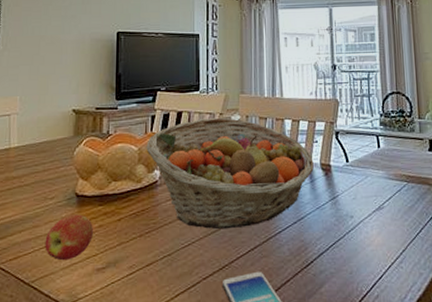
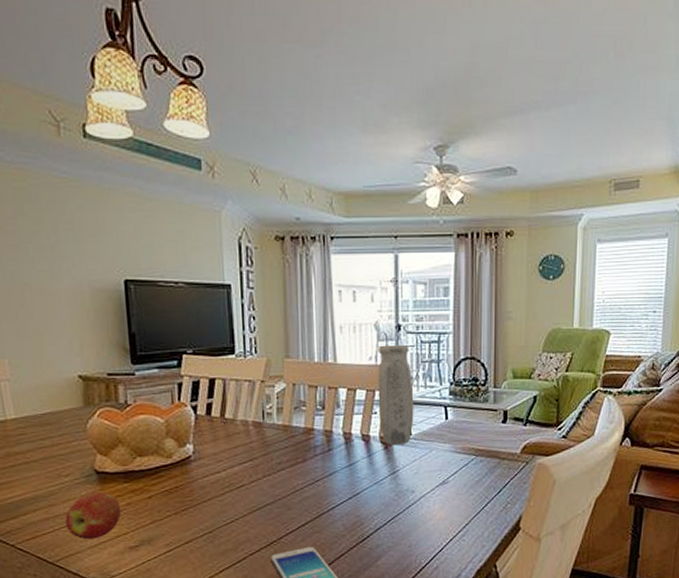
fruit basket: present [146,117,314,230] -> none [174,385,372,506]
vase: none [317,81,350,172] -> present [378,344,414,446]

